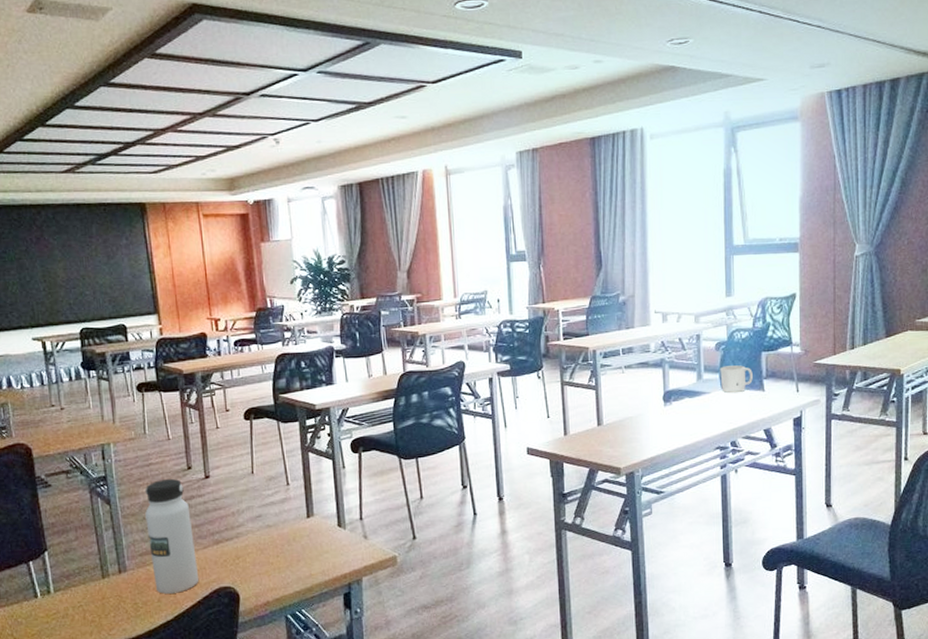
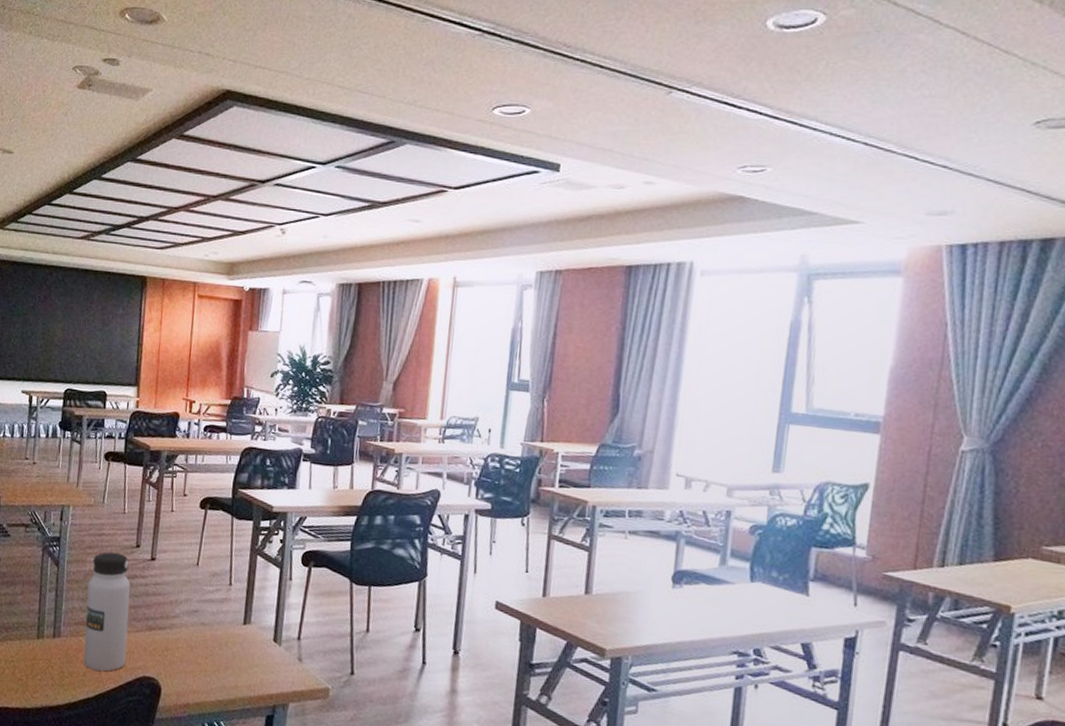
mug: present [720,365,753,394] -> none [750,555,796,592]

